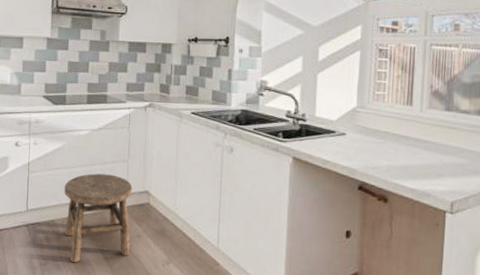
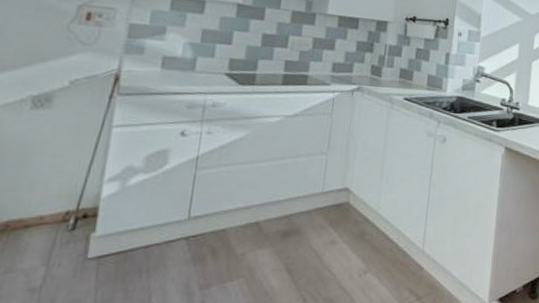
stool: present [64,173,133,263] -> none [239,169,330,282]

